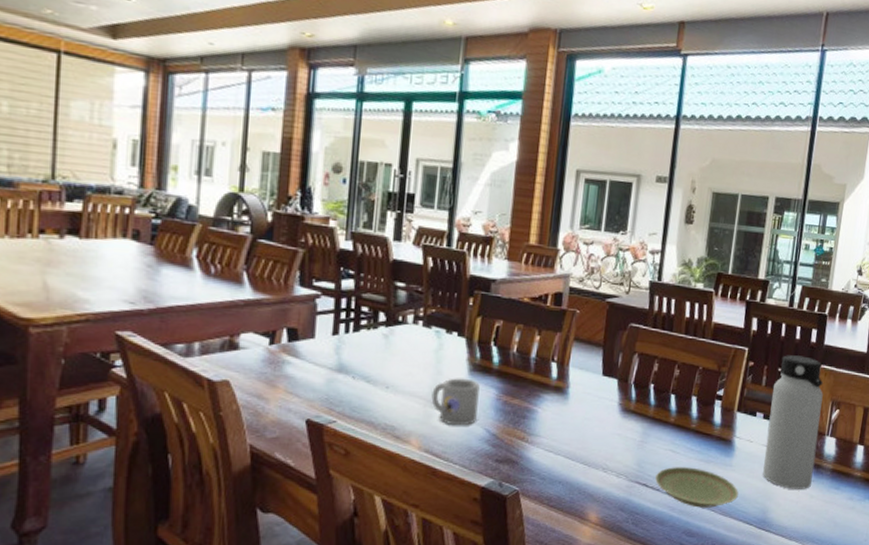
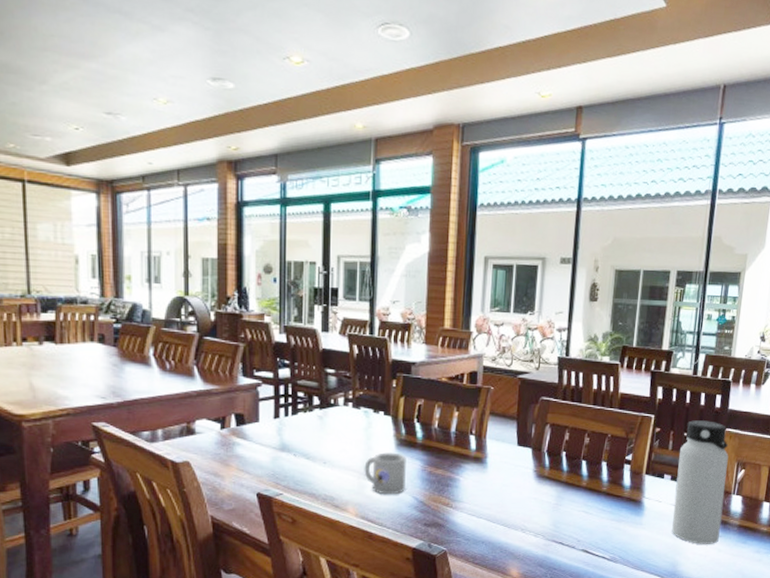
plate: present [655,467,739,508] -> none [570,526,649,563]

